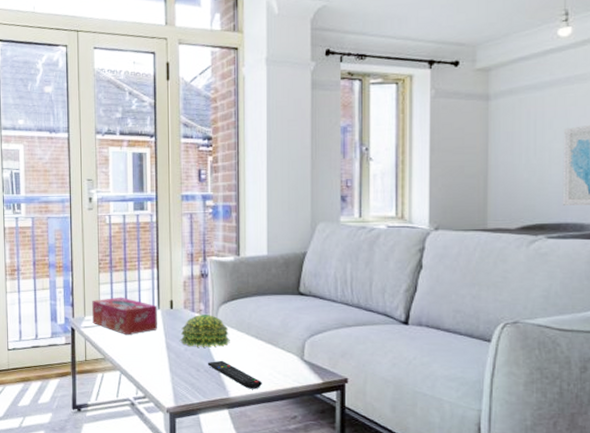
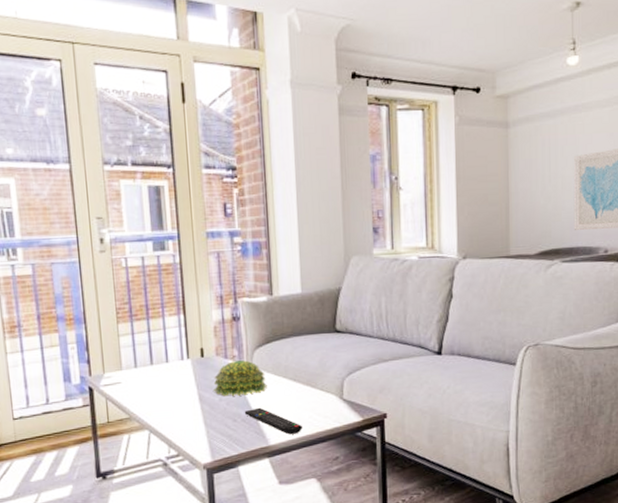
tissue box: present [92,297,157,336] -> none [111,348,188,391]

